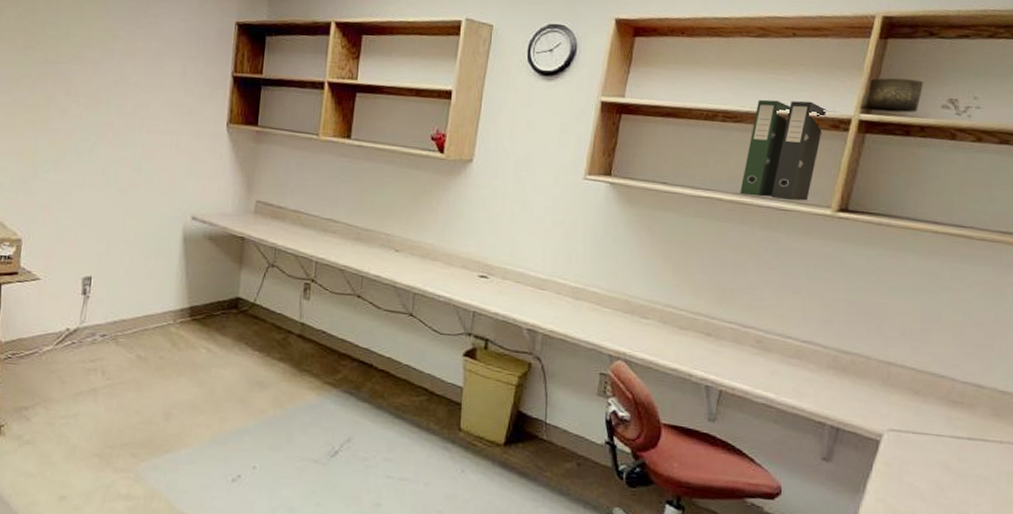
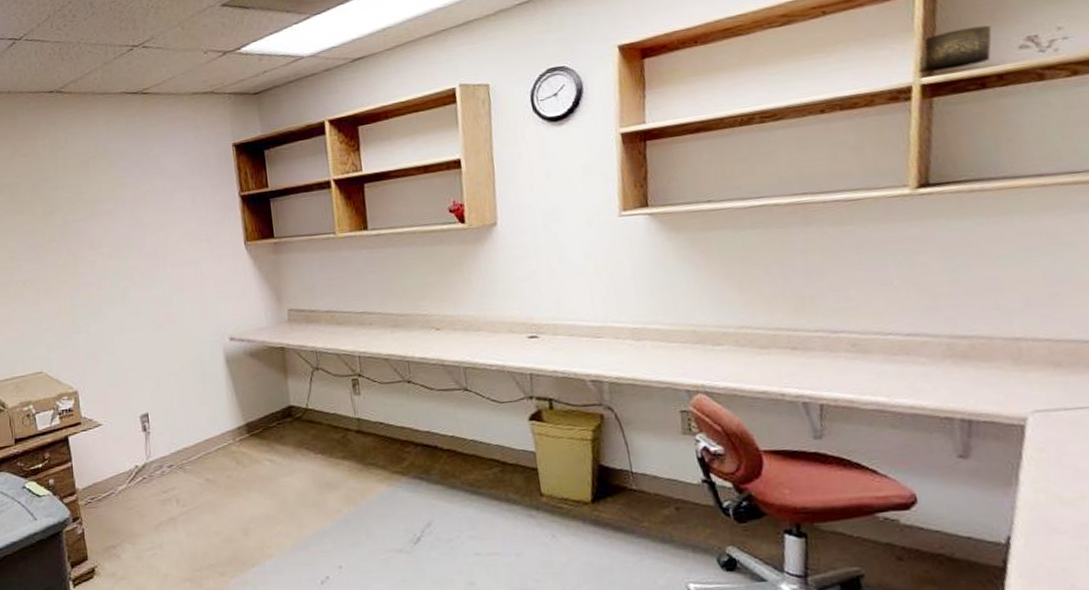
binder: present [740,99,827,201] -> none [796,78,881,195]

